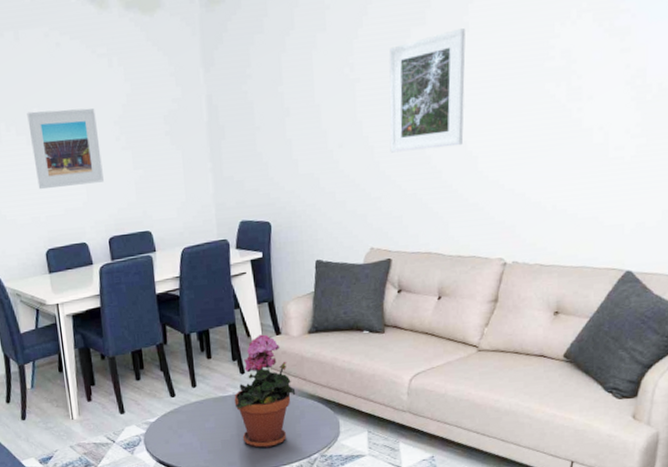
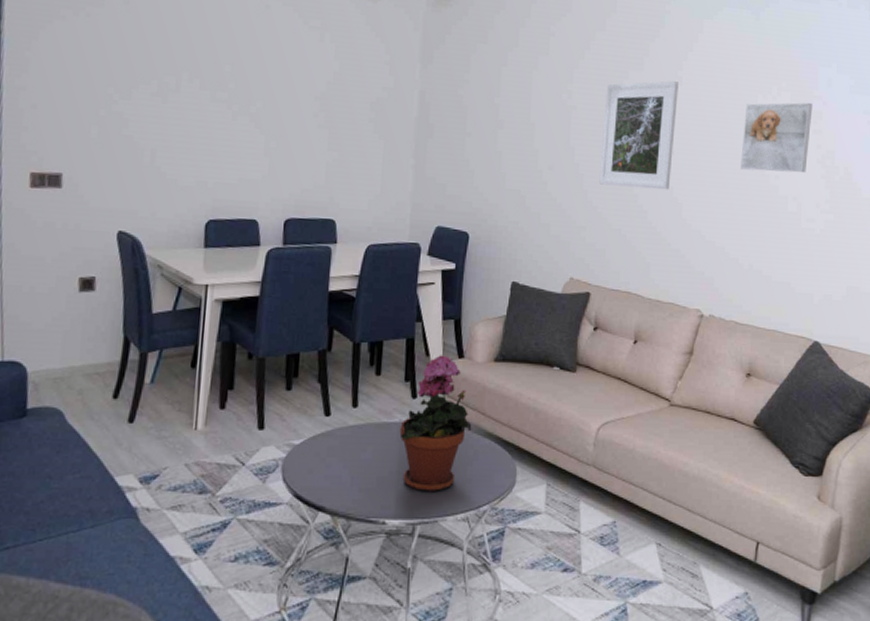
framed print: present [27,108,104,190] -> none [212,67,296,157]
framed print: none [538,18,619,109] -> present [740,102,813,173]

